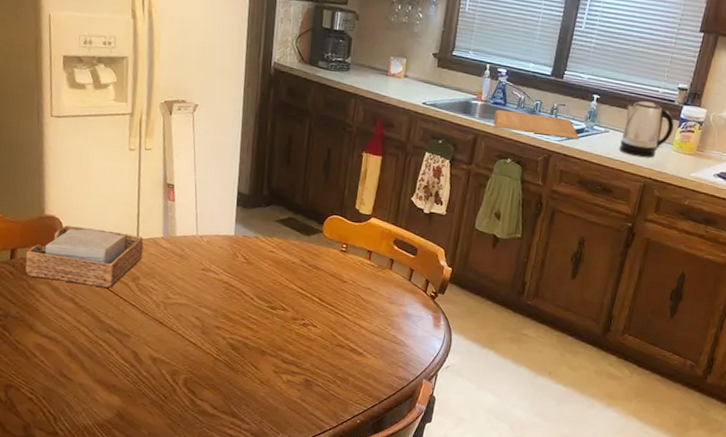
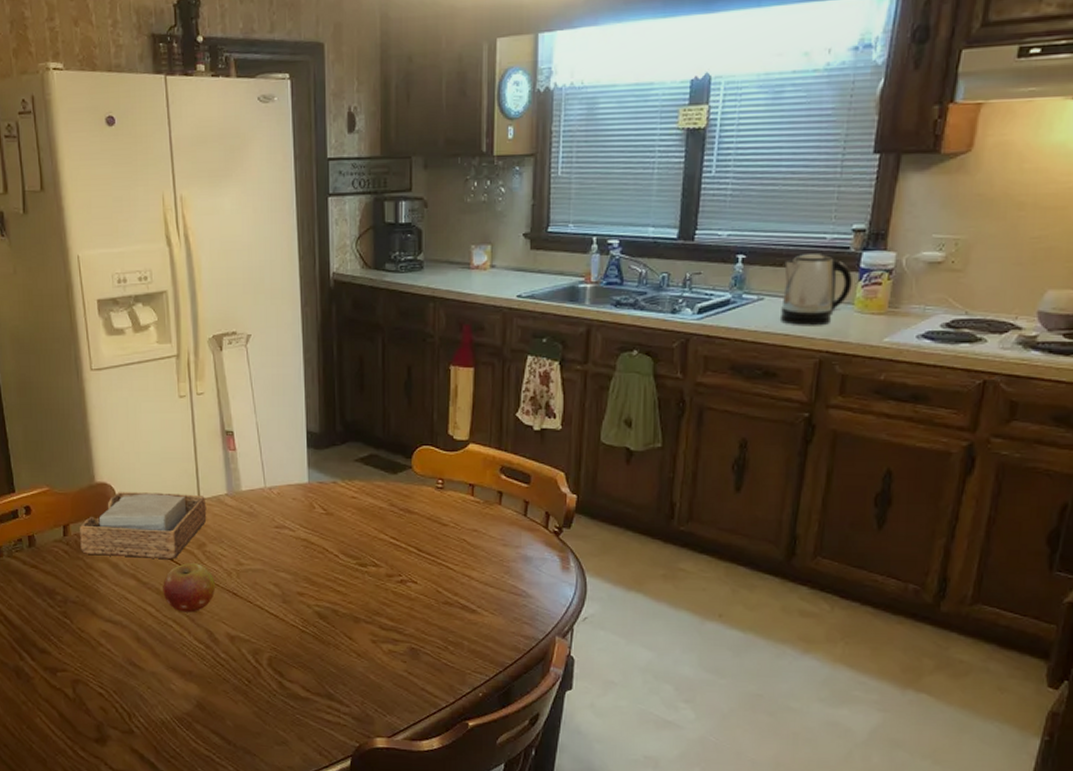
fruit: none [97,292,145,335] -> present [163,563,216,613]
chopping board: present [493,109,579,140] -> none [609,290,724,316]

